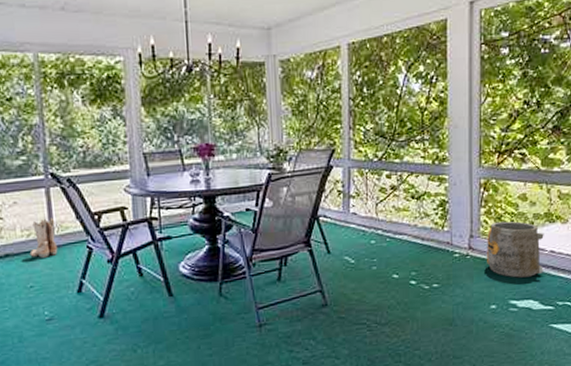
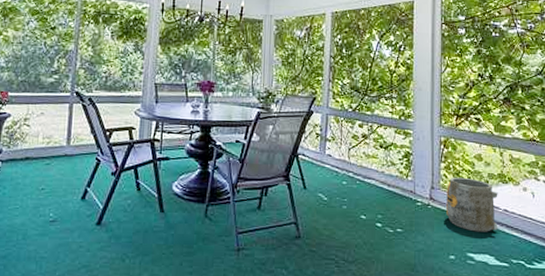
boots: present [29,217,58,258] -> none [46,129,73,164]

